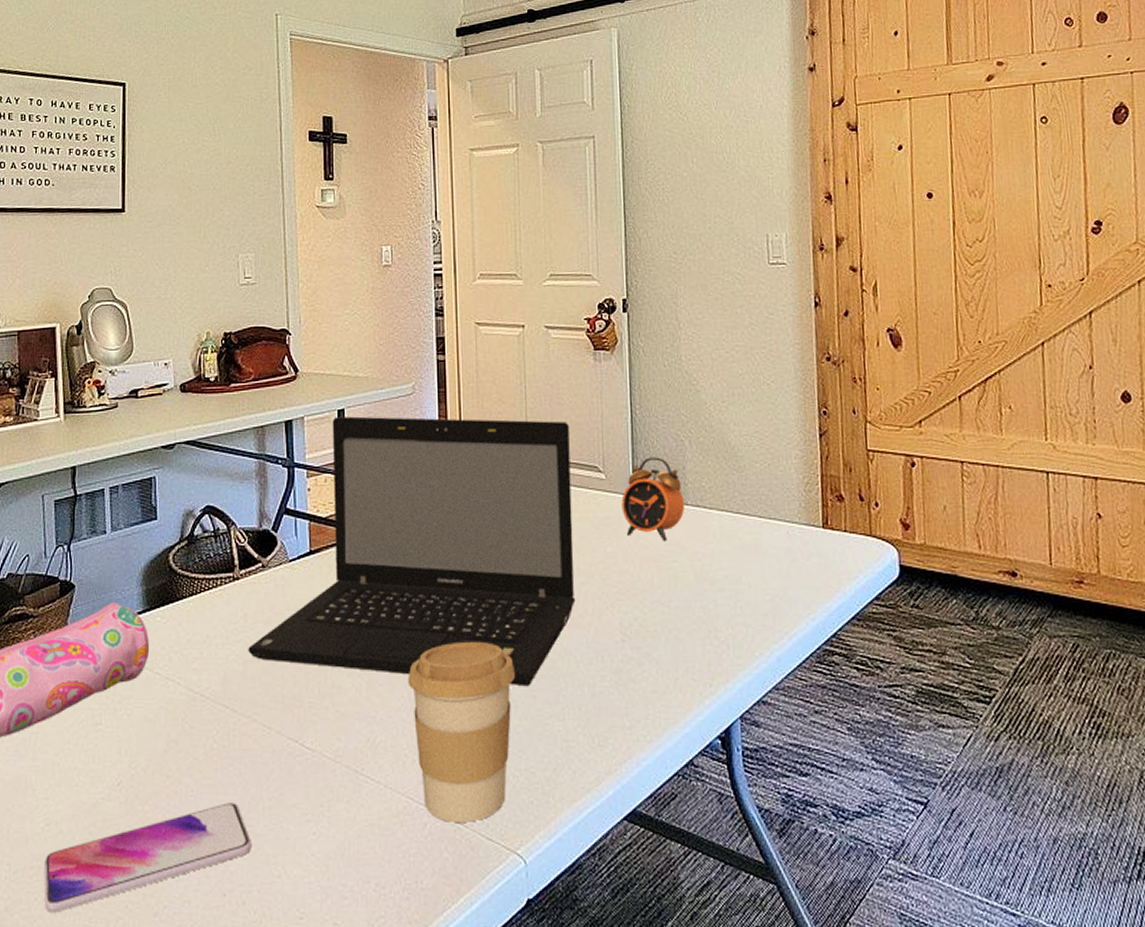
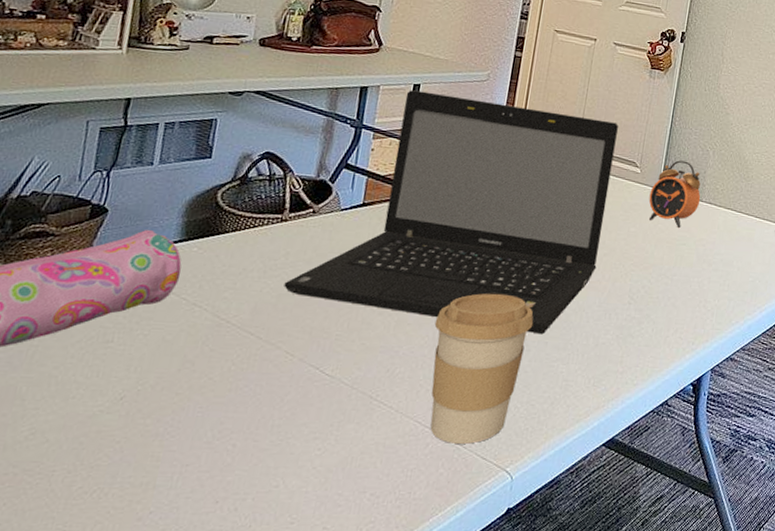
smartphone: present [44,803,251,913] -> none [13,420,255,517]

